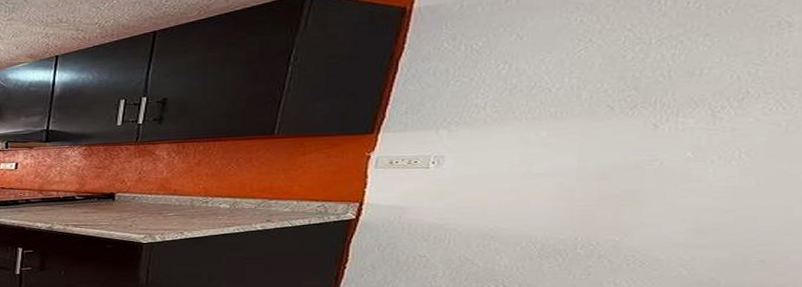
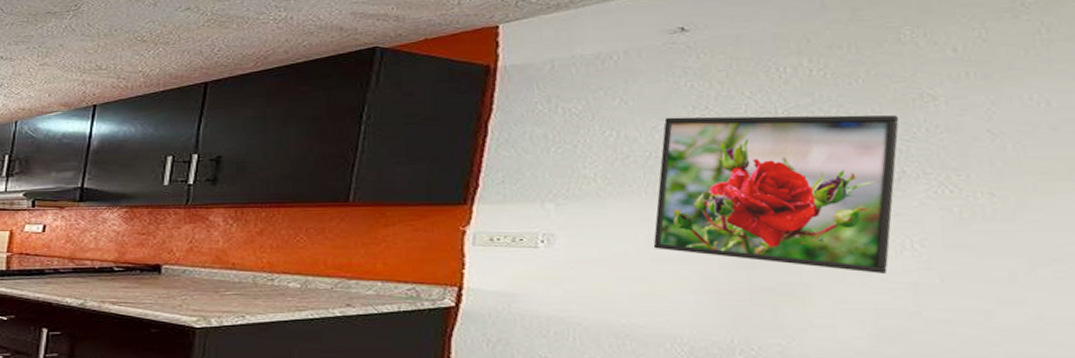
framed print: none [525,42,756,180] -> present [653,115,899,273]

